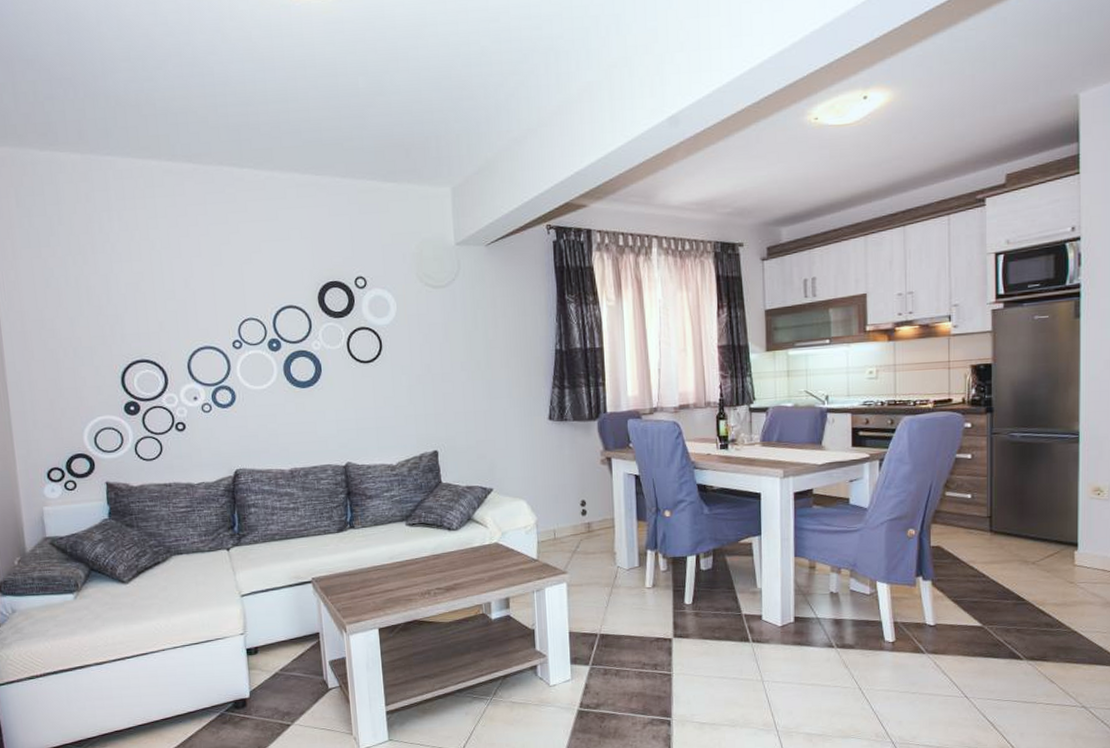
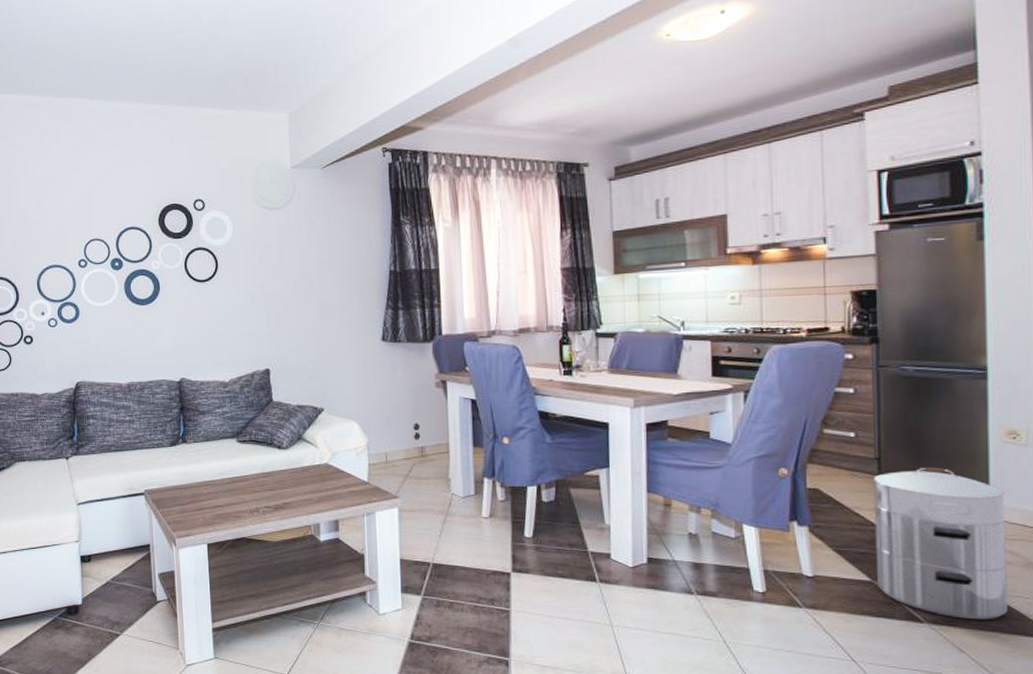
waste bin: none [986,522,1090,655] -> present [873,467,1007,620]

